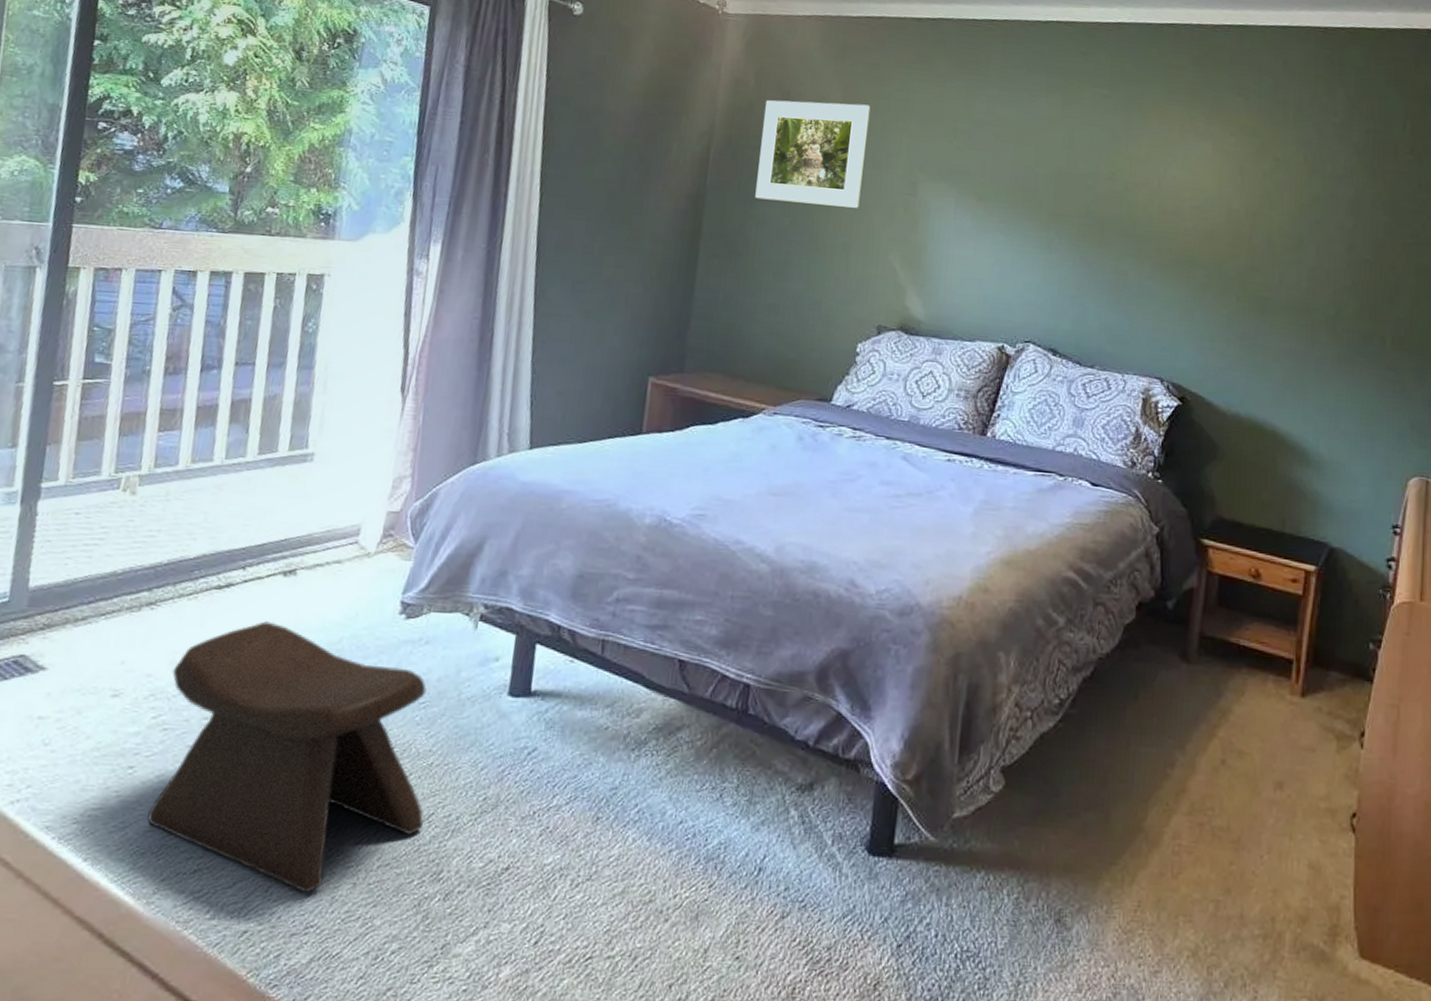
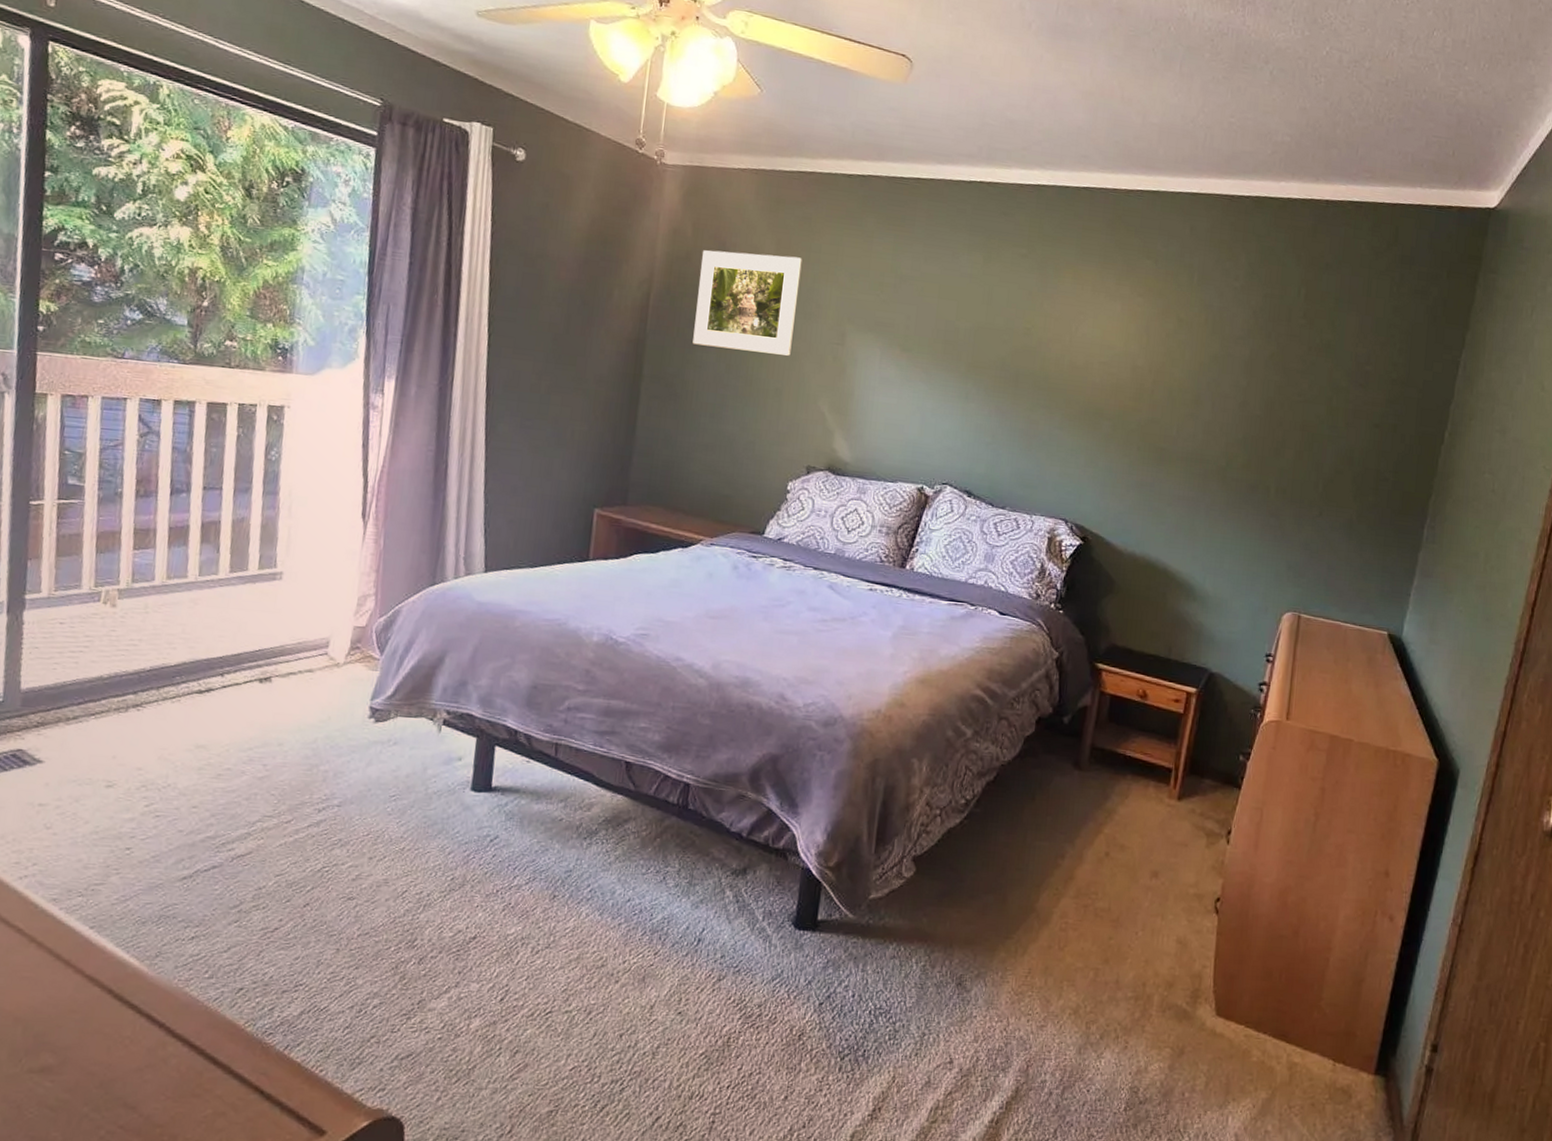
stool: present [147,621,427,892] -> none [146,722,398,956]

